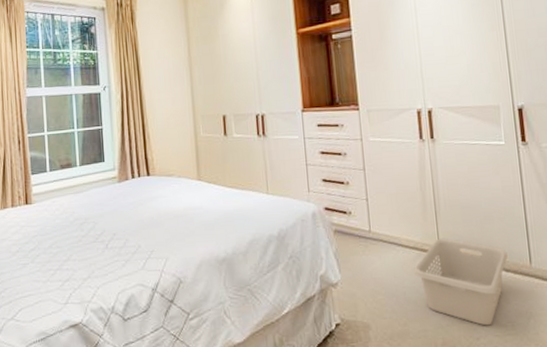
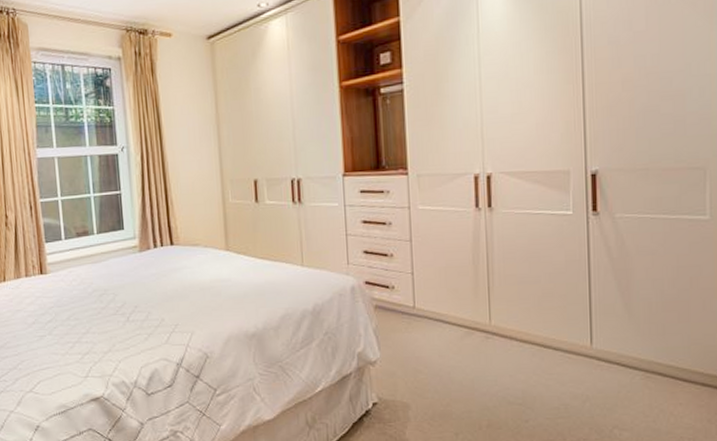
laundry basket: present [413,238,508,326] -> none [460,315,566,408]

